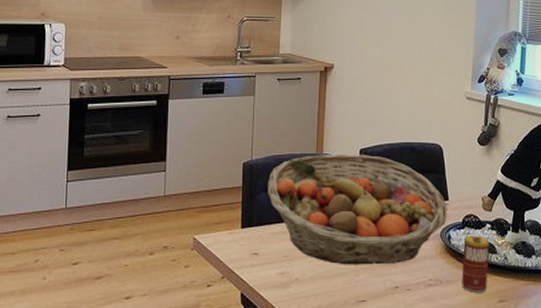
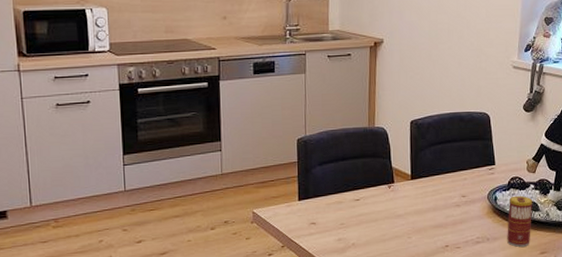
fruit basket: present [268,154,447,265] -> none [322,125,494,229]

